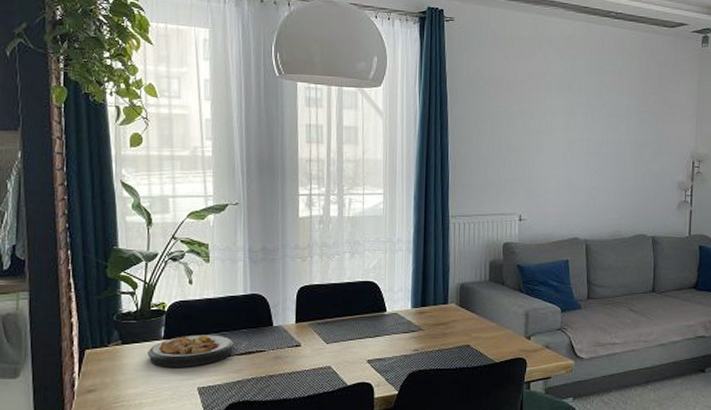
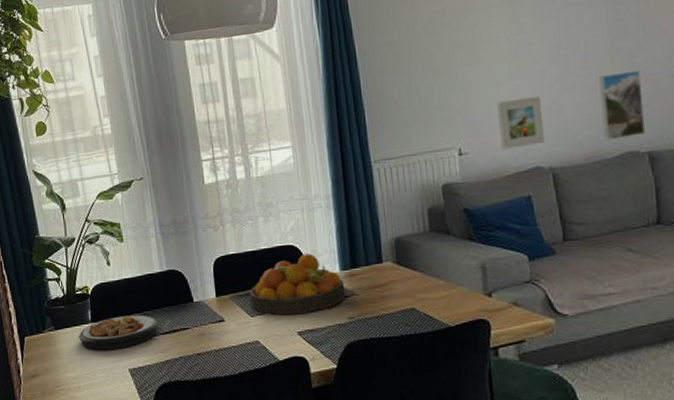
fruit bowl: none [327,290,414,344] -> present [249,253,346,315]
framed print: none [551,181,584,221] -> present [497,96,546,150]
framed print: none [624,173,653,224] -> present [599,70,646,141]

